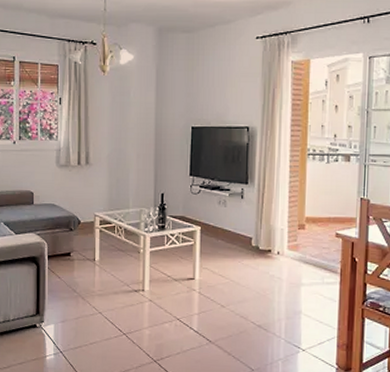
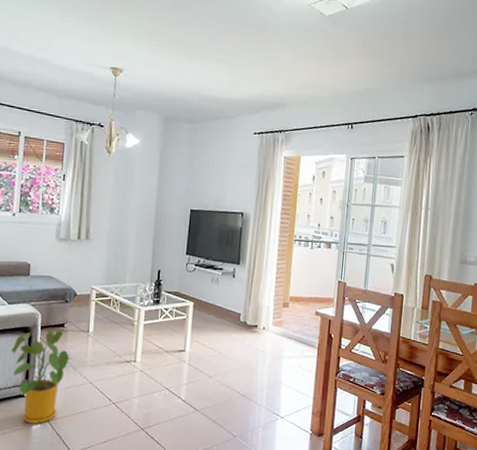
house plant: none [21,258,82,355] -> present [11,329,73,424]

